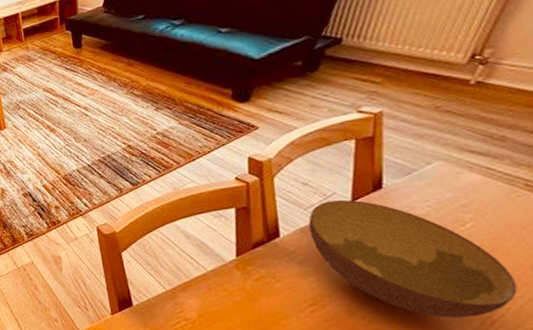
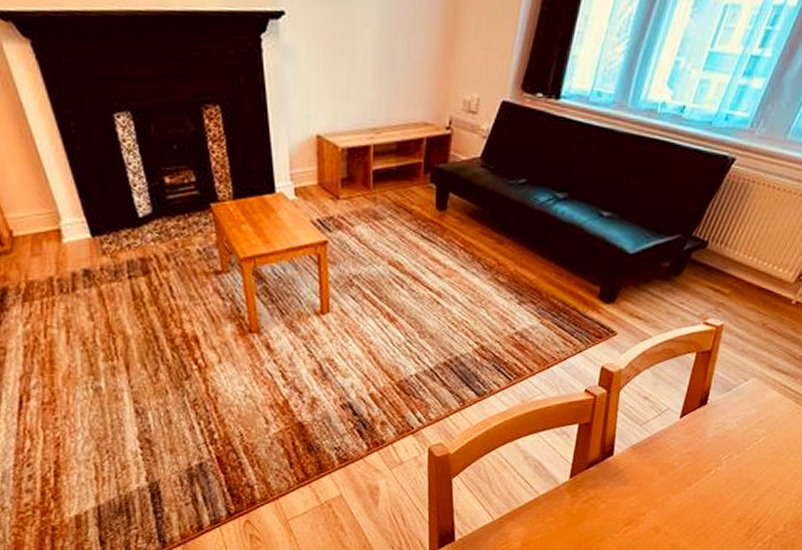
bowl: present [308,200,518,319] -> none [639,416,780,528]

